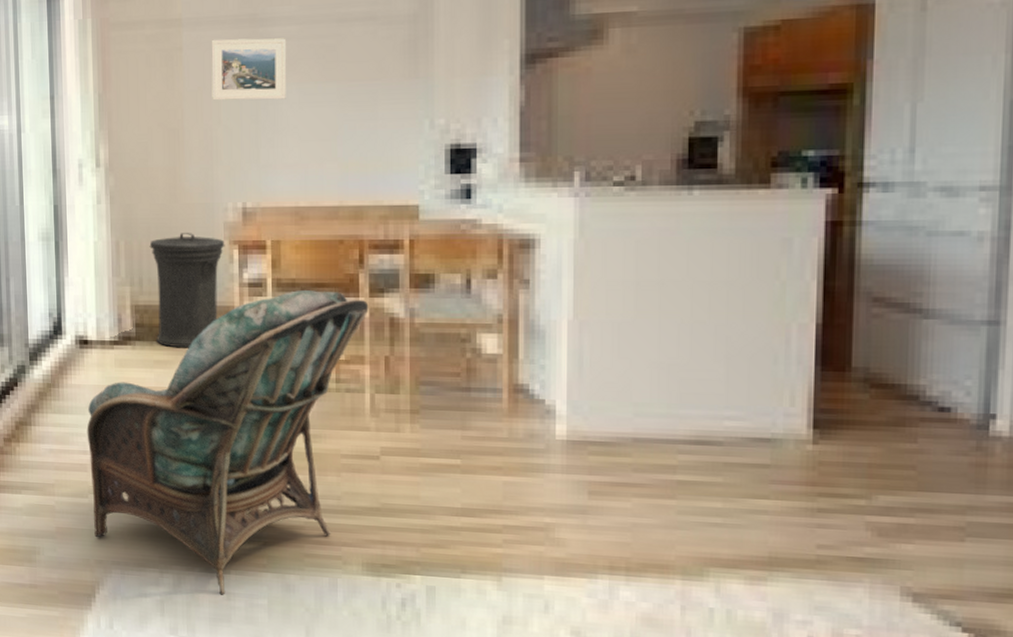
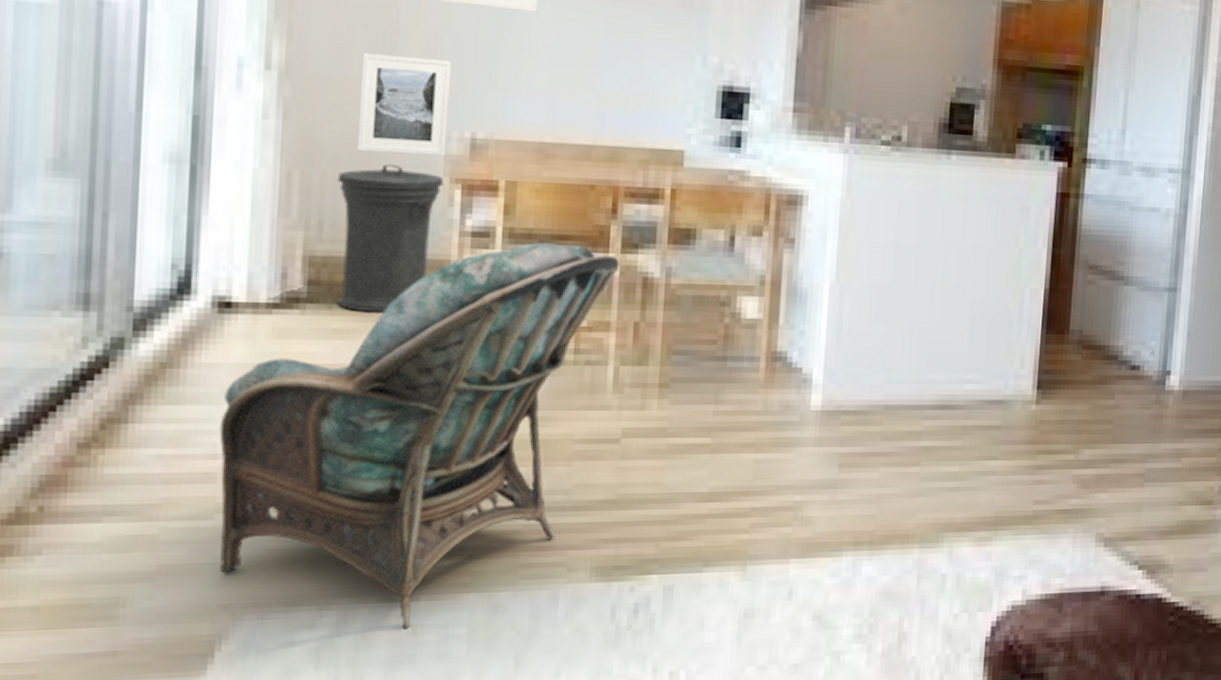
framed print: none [160,146,225,224] -> present [357,53,451,156]

